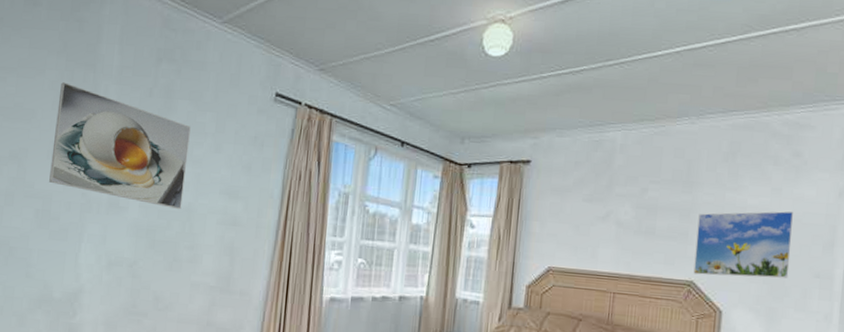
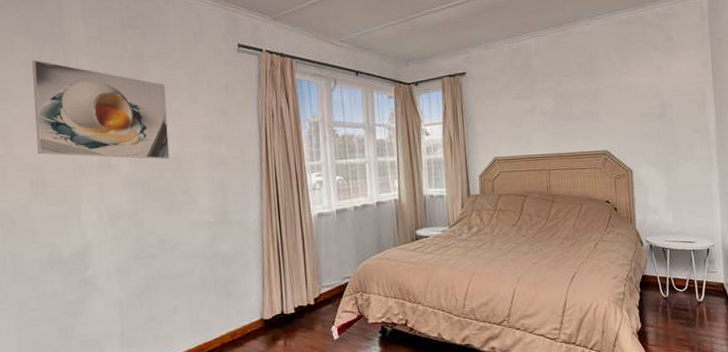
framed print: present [693,211,793,278] -> none [603,83,677,145]

